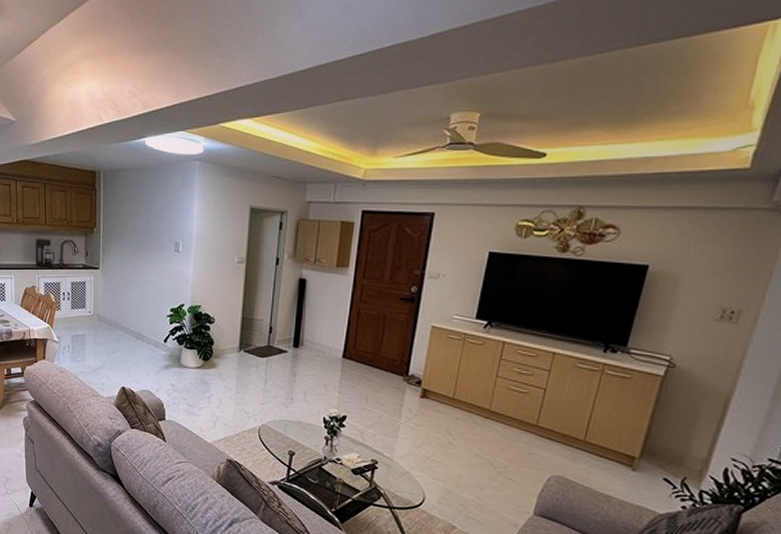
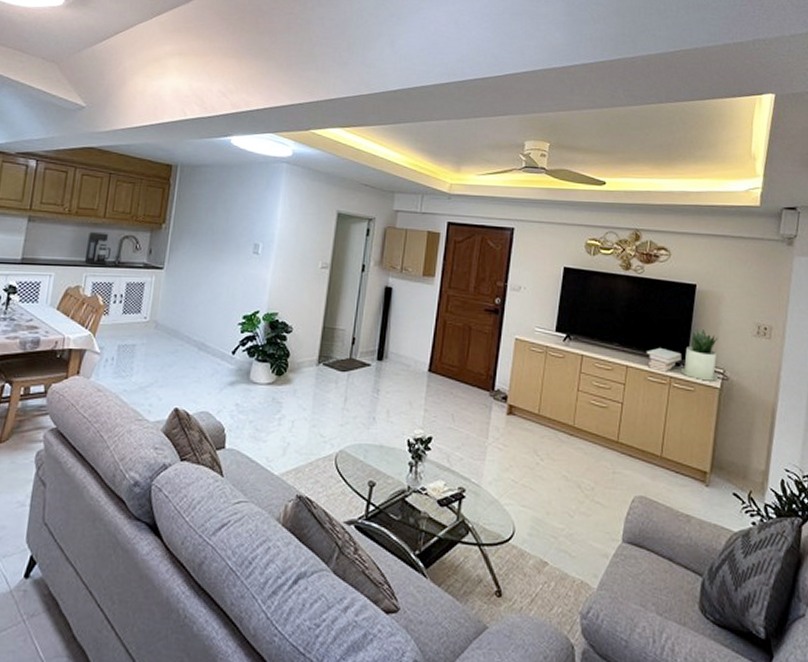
books: none [577,334,622,361] -> present [646,348,683,374]
planter: none [617,314,669,369] -> present [680,329,718,381]

